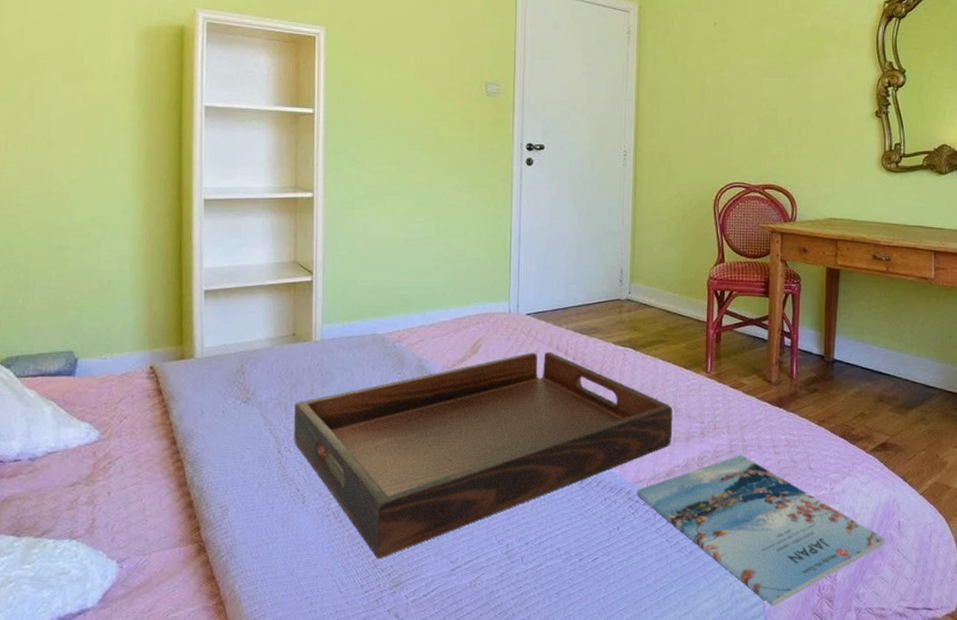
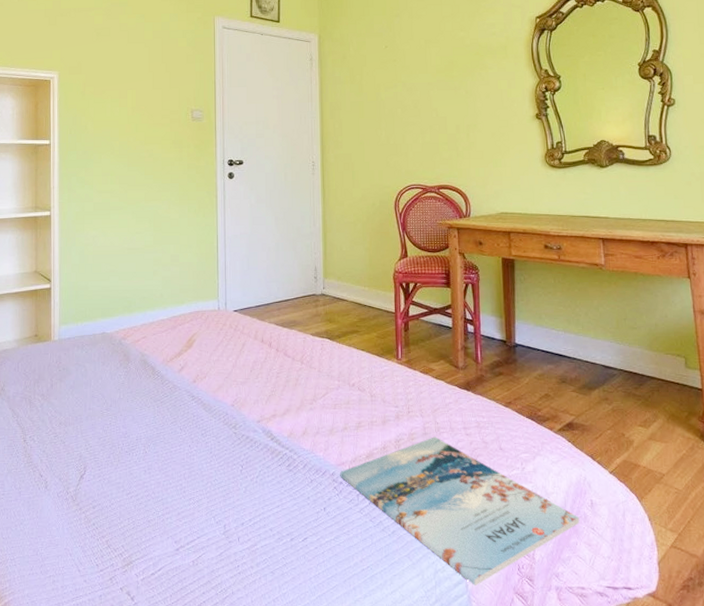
serving tray: present [294,351,673,559] -> none [37,344,370,540]

